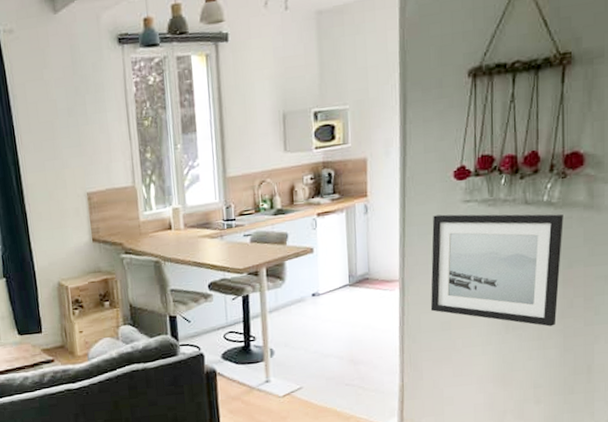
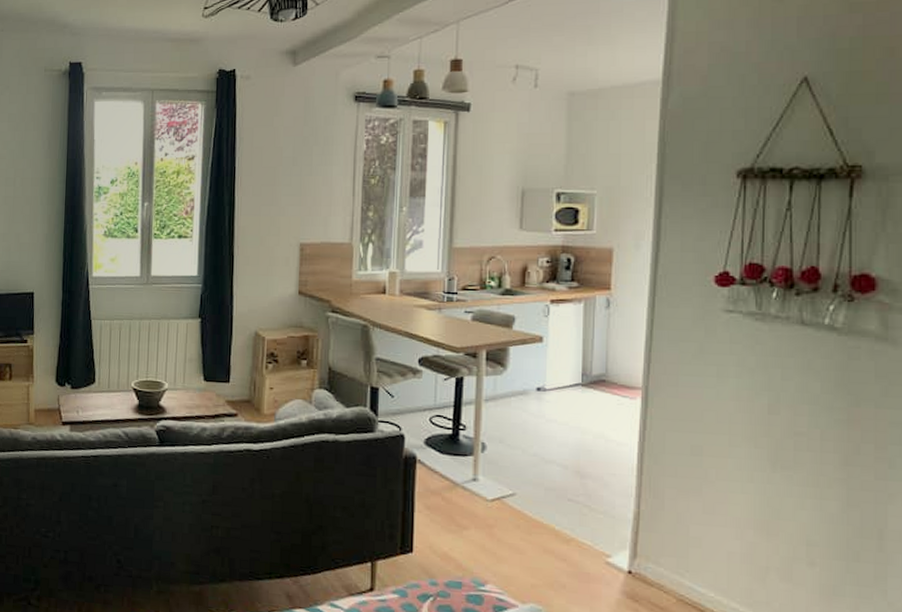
wall art: present [430,214,563,327] -> none [678,321,849,473]

